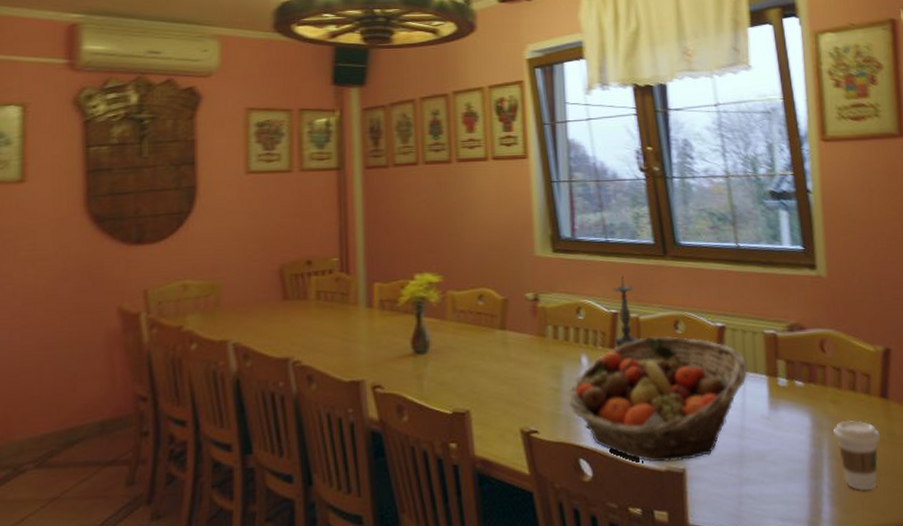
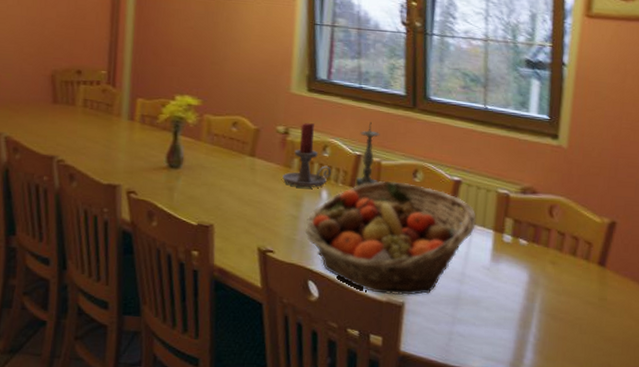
candle holder: none [537,286,589,357] -> present [282,123,332,188]
coffee cup: present [832,419,880,492] -> none [547,280,591,346]

